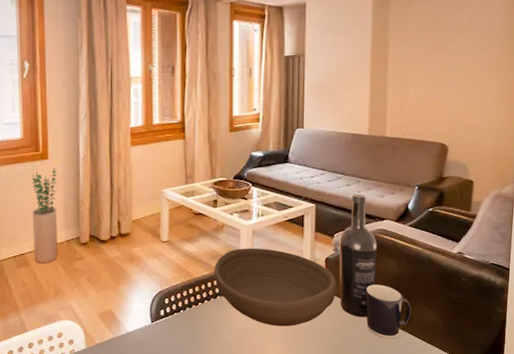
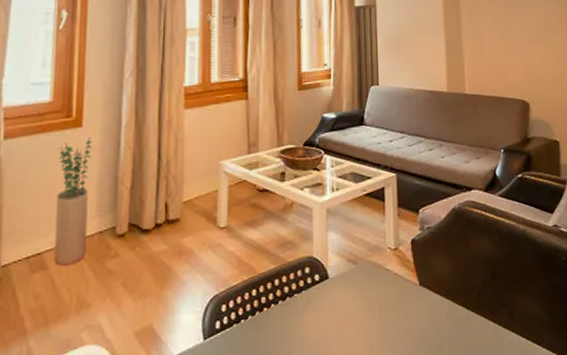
bowl: present [214,248,336,327] -> none [282,230,426,334]
wine bottle: present [339,194,377,318] -> none [425,160,470,315]
mug: present [364,284,412,339] -> none [457,269,512,341]

